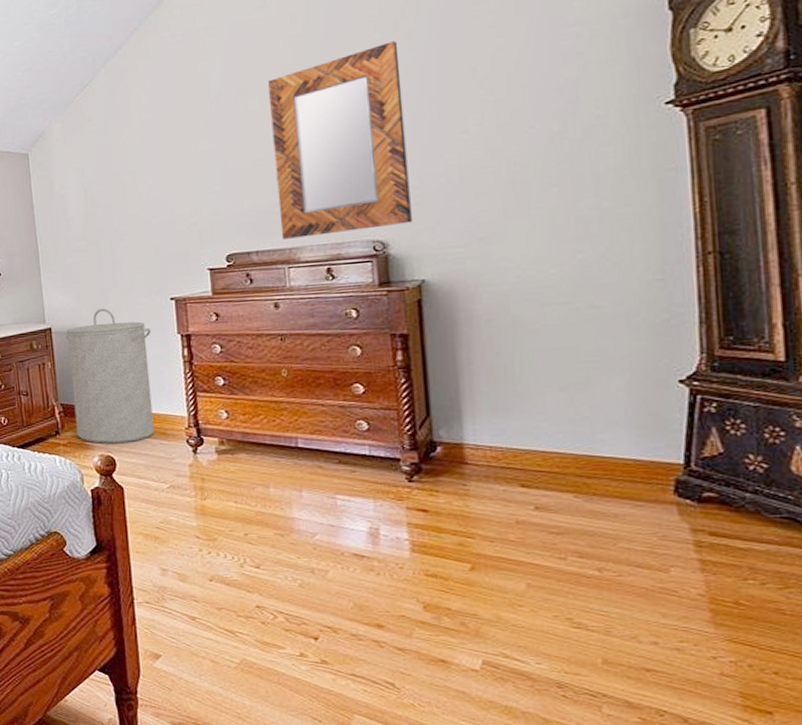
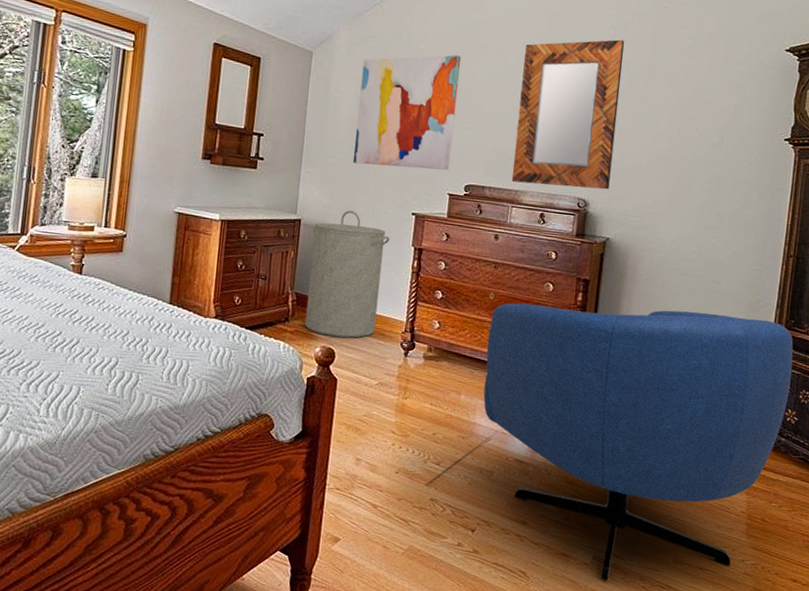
wall art: none [83,114,204,259] -> present [352,55,462,171]
armchair: none [289,342,746,690] -> present [483,303,794,581]

